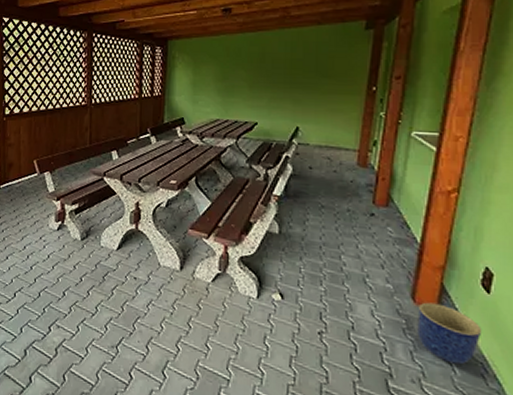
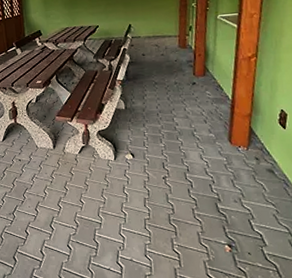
planter: present [417,302,482,365] -> none [234,142,283,184]

